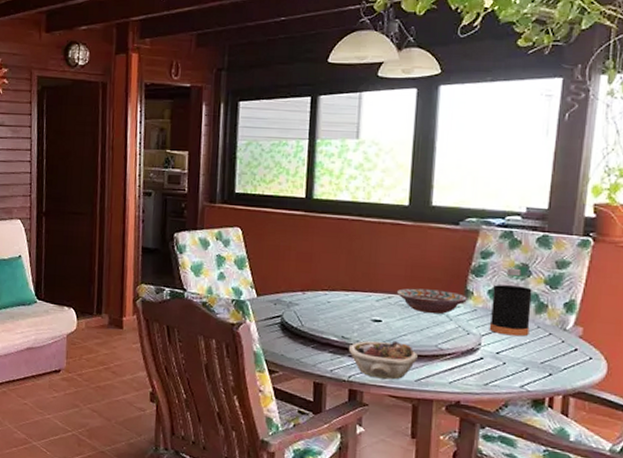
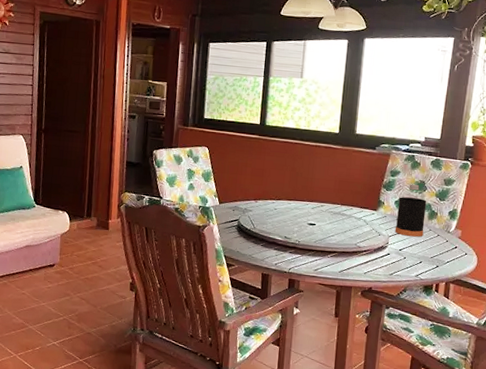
succulent planter: present [349,341,418,380] -> none [290,240,342,271]
decorative bowl: present [396,288,467,314] -> none [327,198,380,220]

